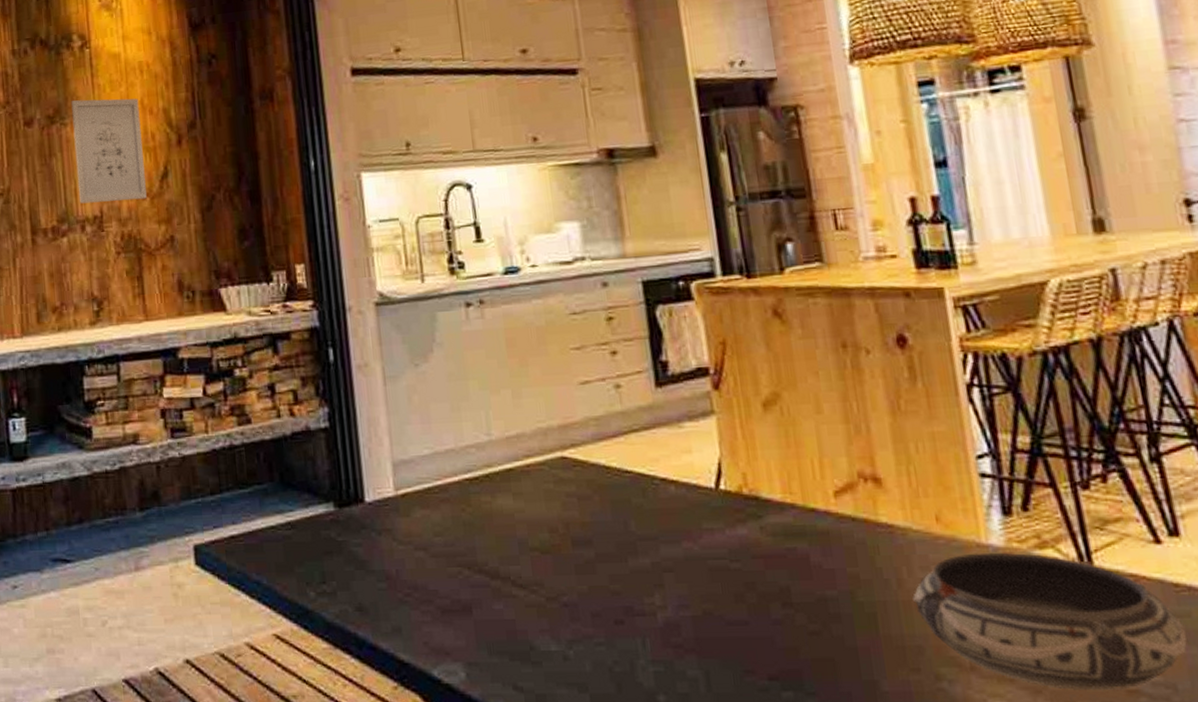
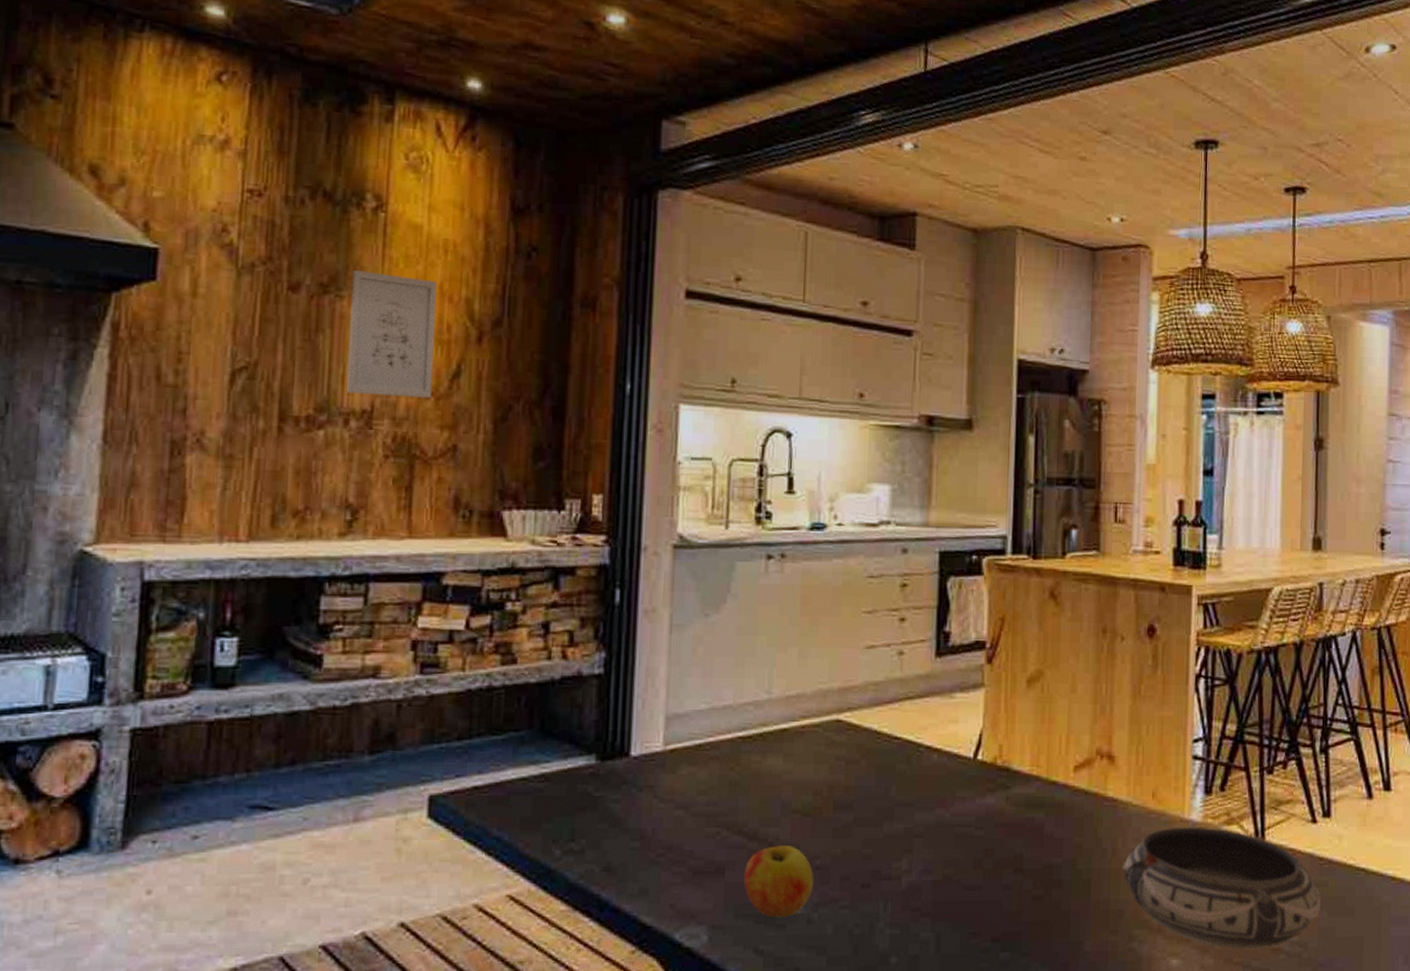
apple: none [491,583,565,655] -> present [743,846,814,918]

